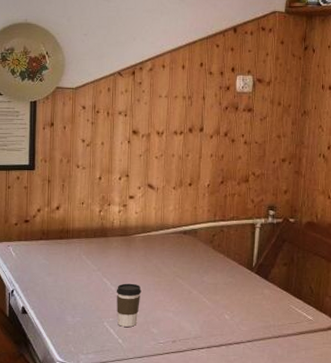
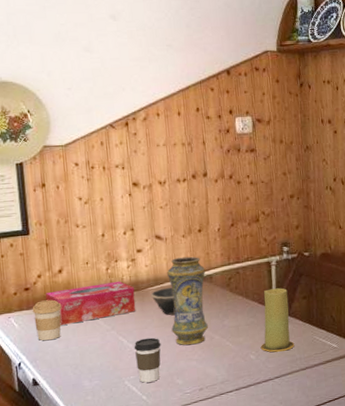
coffee cup: none [29,234,56,273] -> present [32,299,62,341]
tissue box: none [43,224,123,260] -> present [46,281,136,325]
bowl: none [137,237,159,265] -> present [150,287,176,316]
vase: none [153,208,191,296] -> present [166,256,208,346]
candle: none [236,251,270,316] -> present [260,288,295,352]

